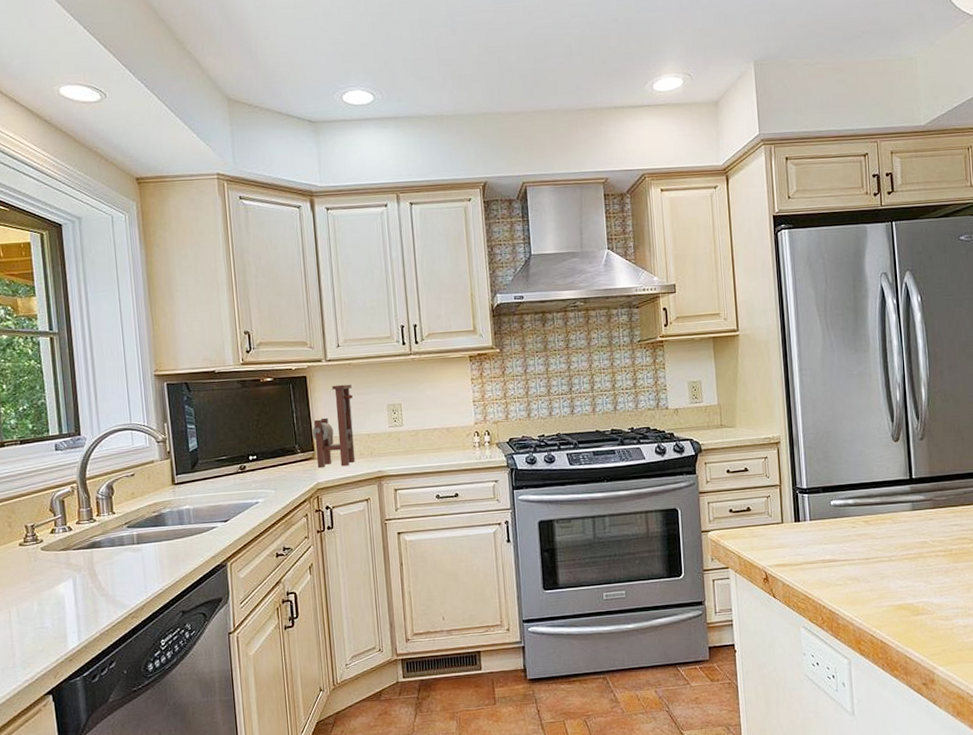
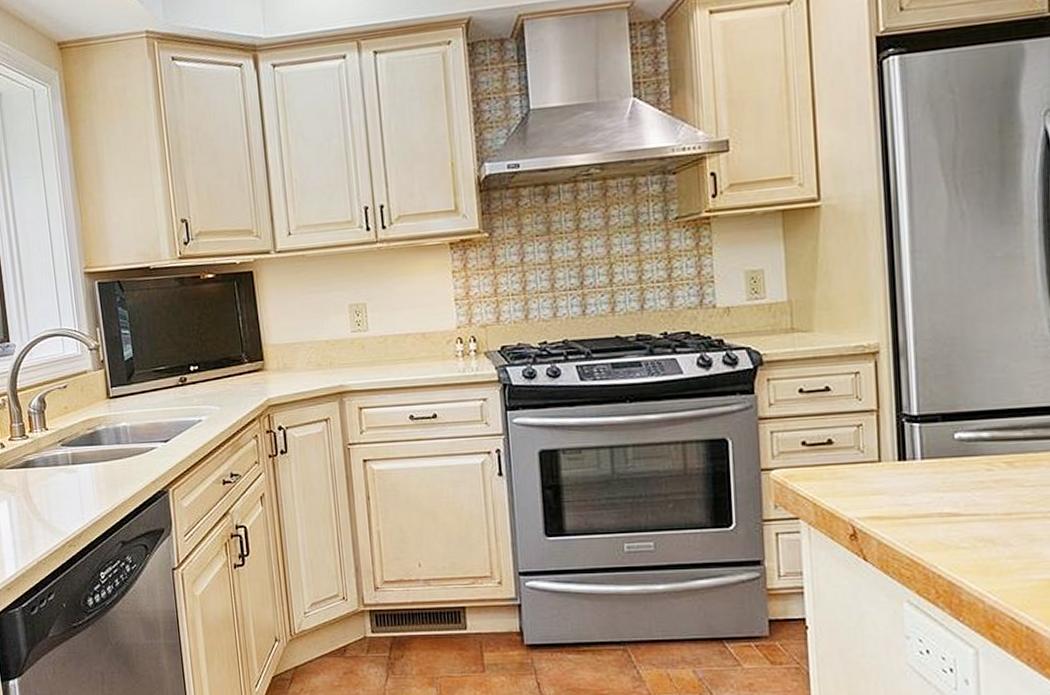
paper towel holder: present [312,384,356,469] -> none [260,280,312,382]

